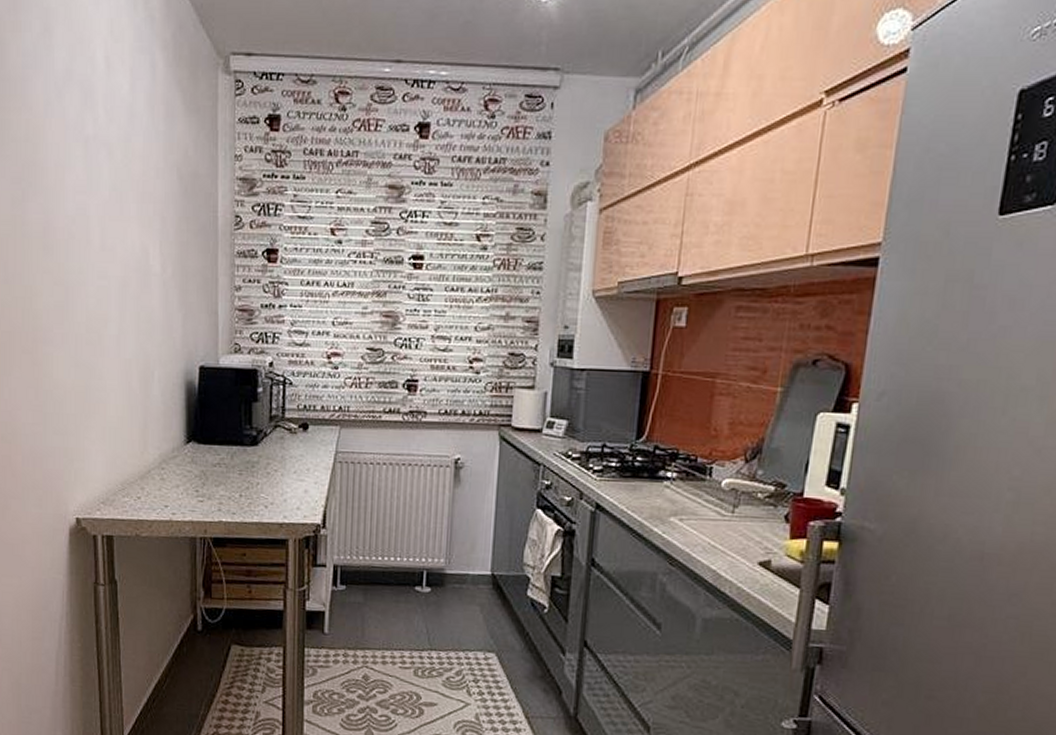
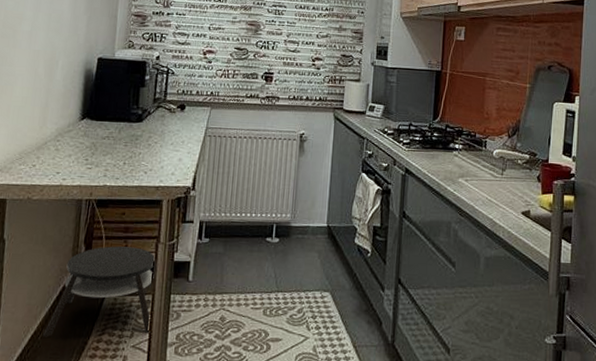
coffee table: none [168,591,285,689] -> present [43,246,155,338]

